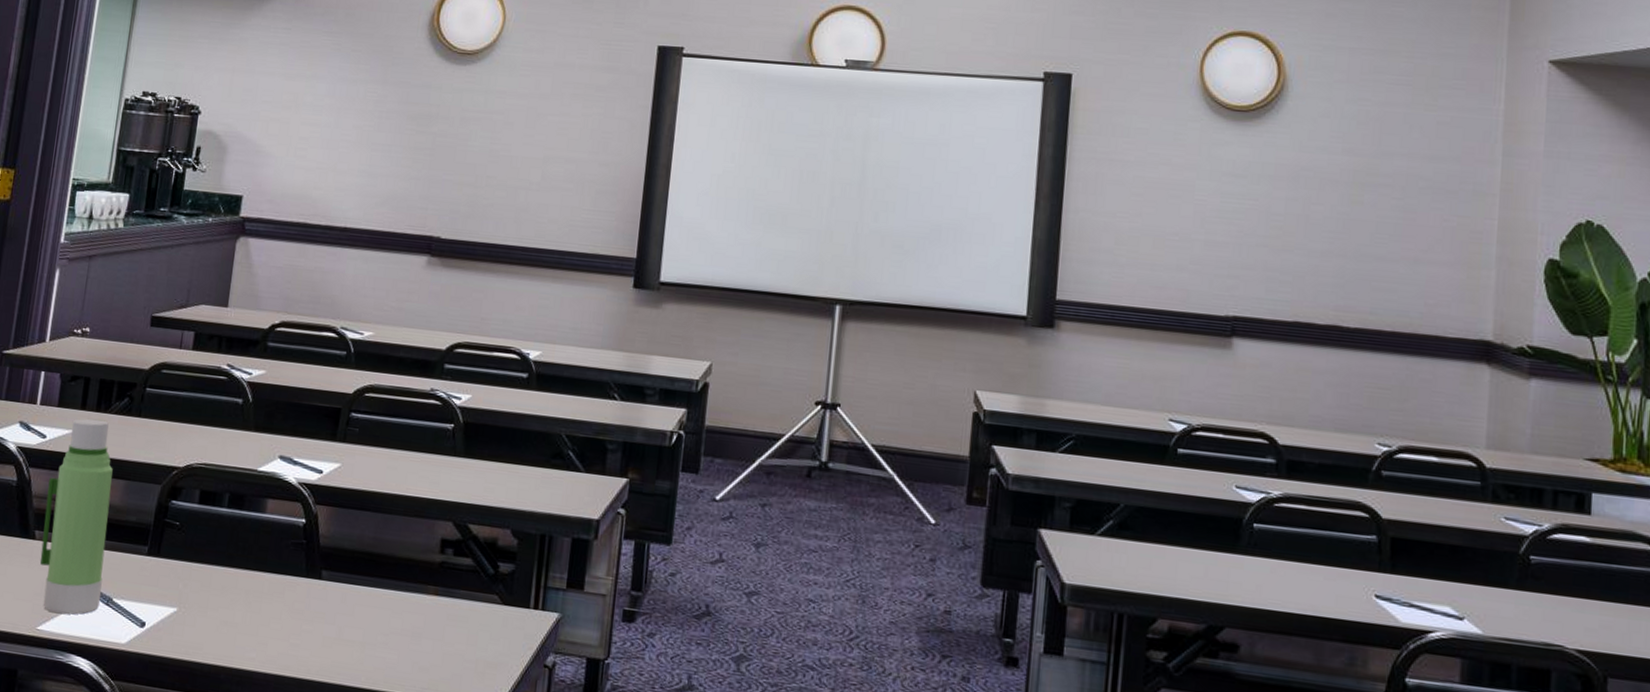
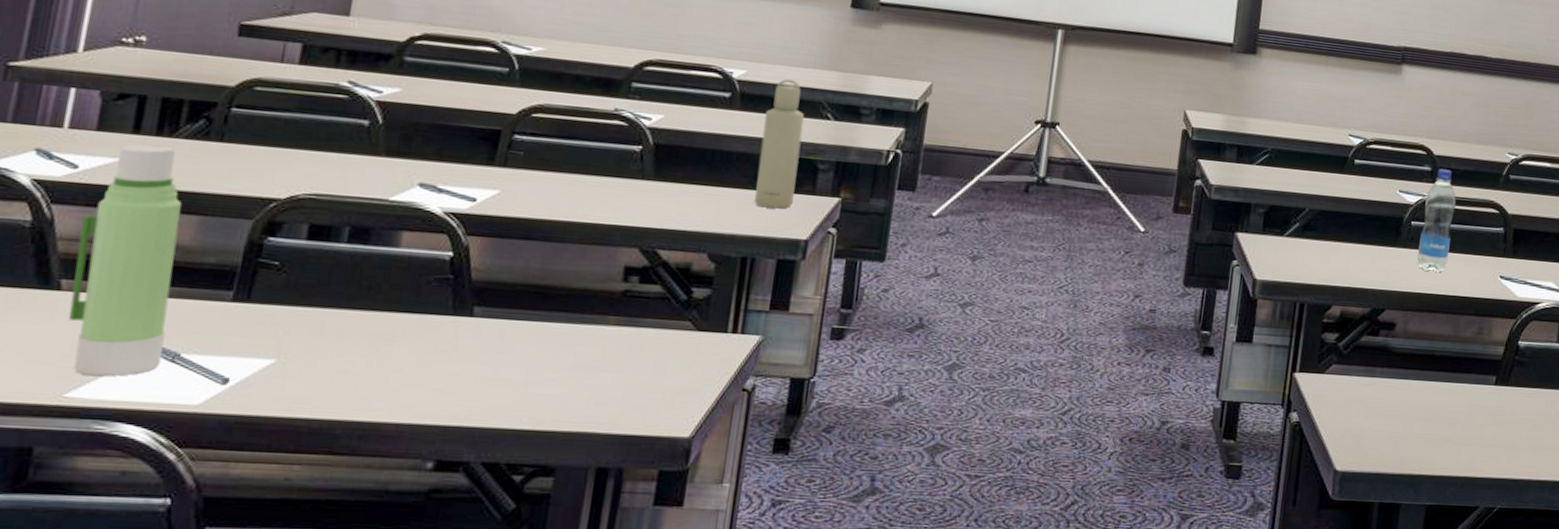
bottle: none [551,359,594,488] -> present [754,78,805,209]
bottle: none [1263,461,1311,587] -> present [1417,169,1456,273]

